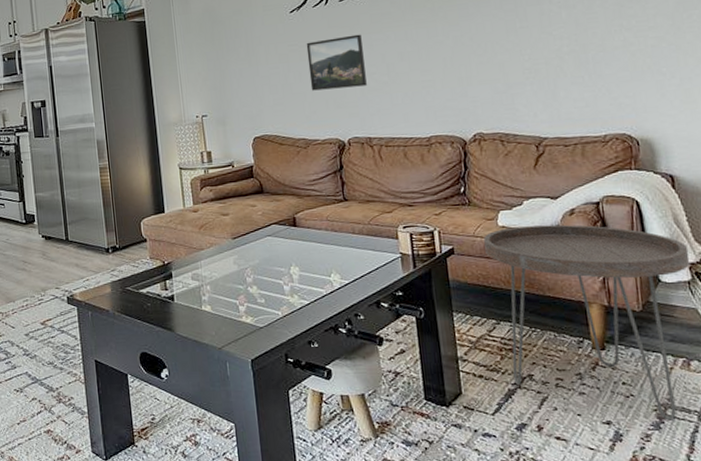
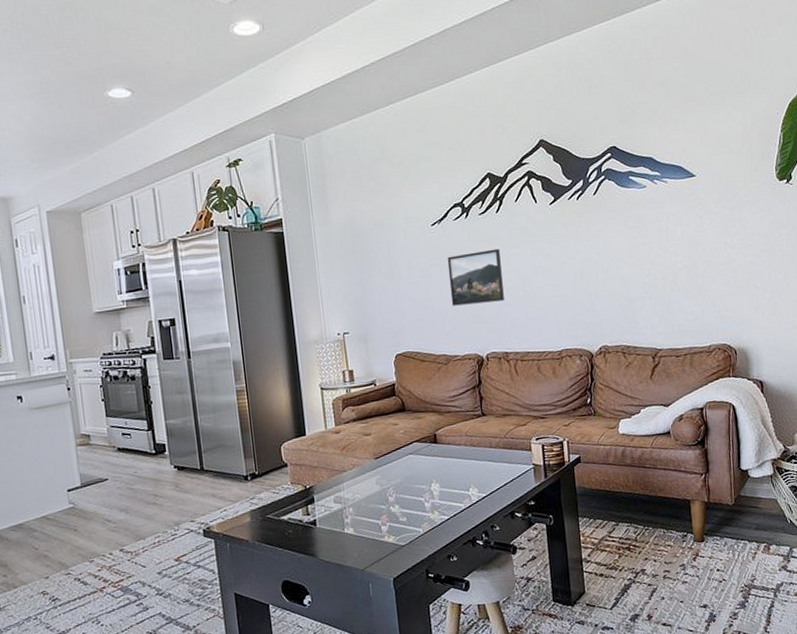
side table: present [484,224,690,421] -> none [606,429,773,599]

